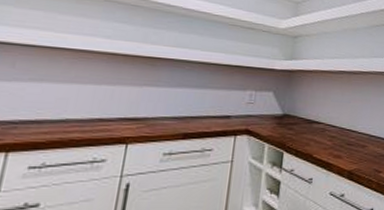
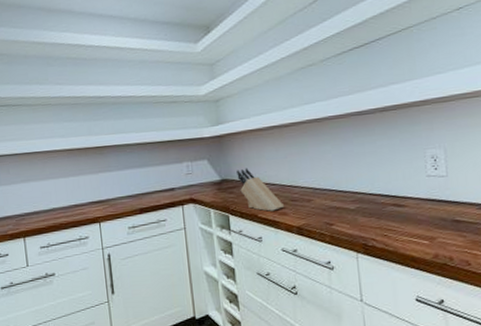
knife block: none [300,106,341,153] -> present [237,168,285,211]

